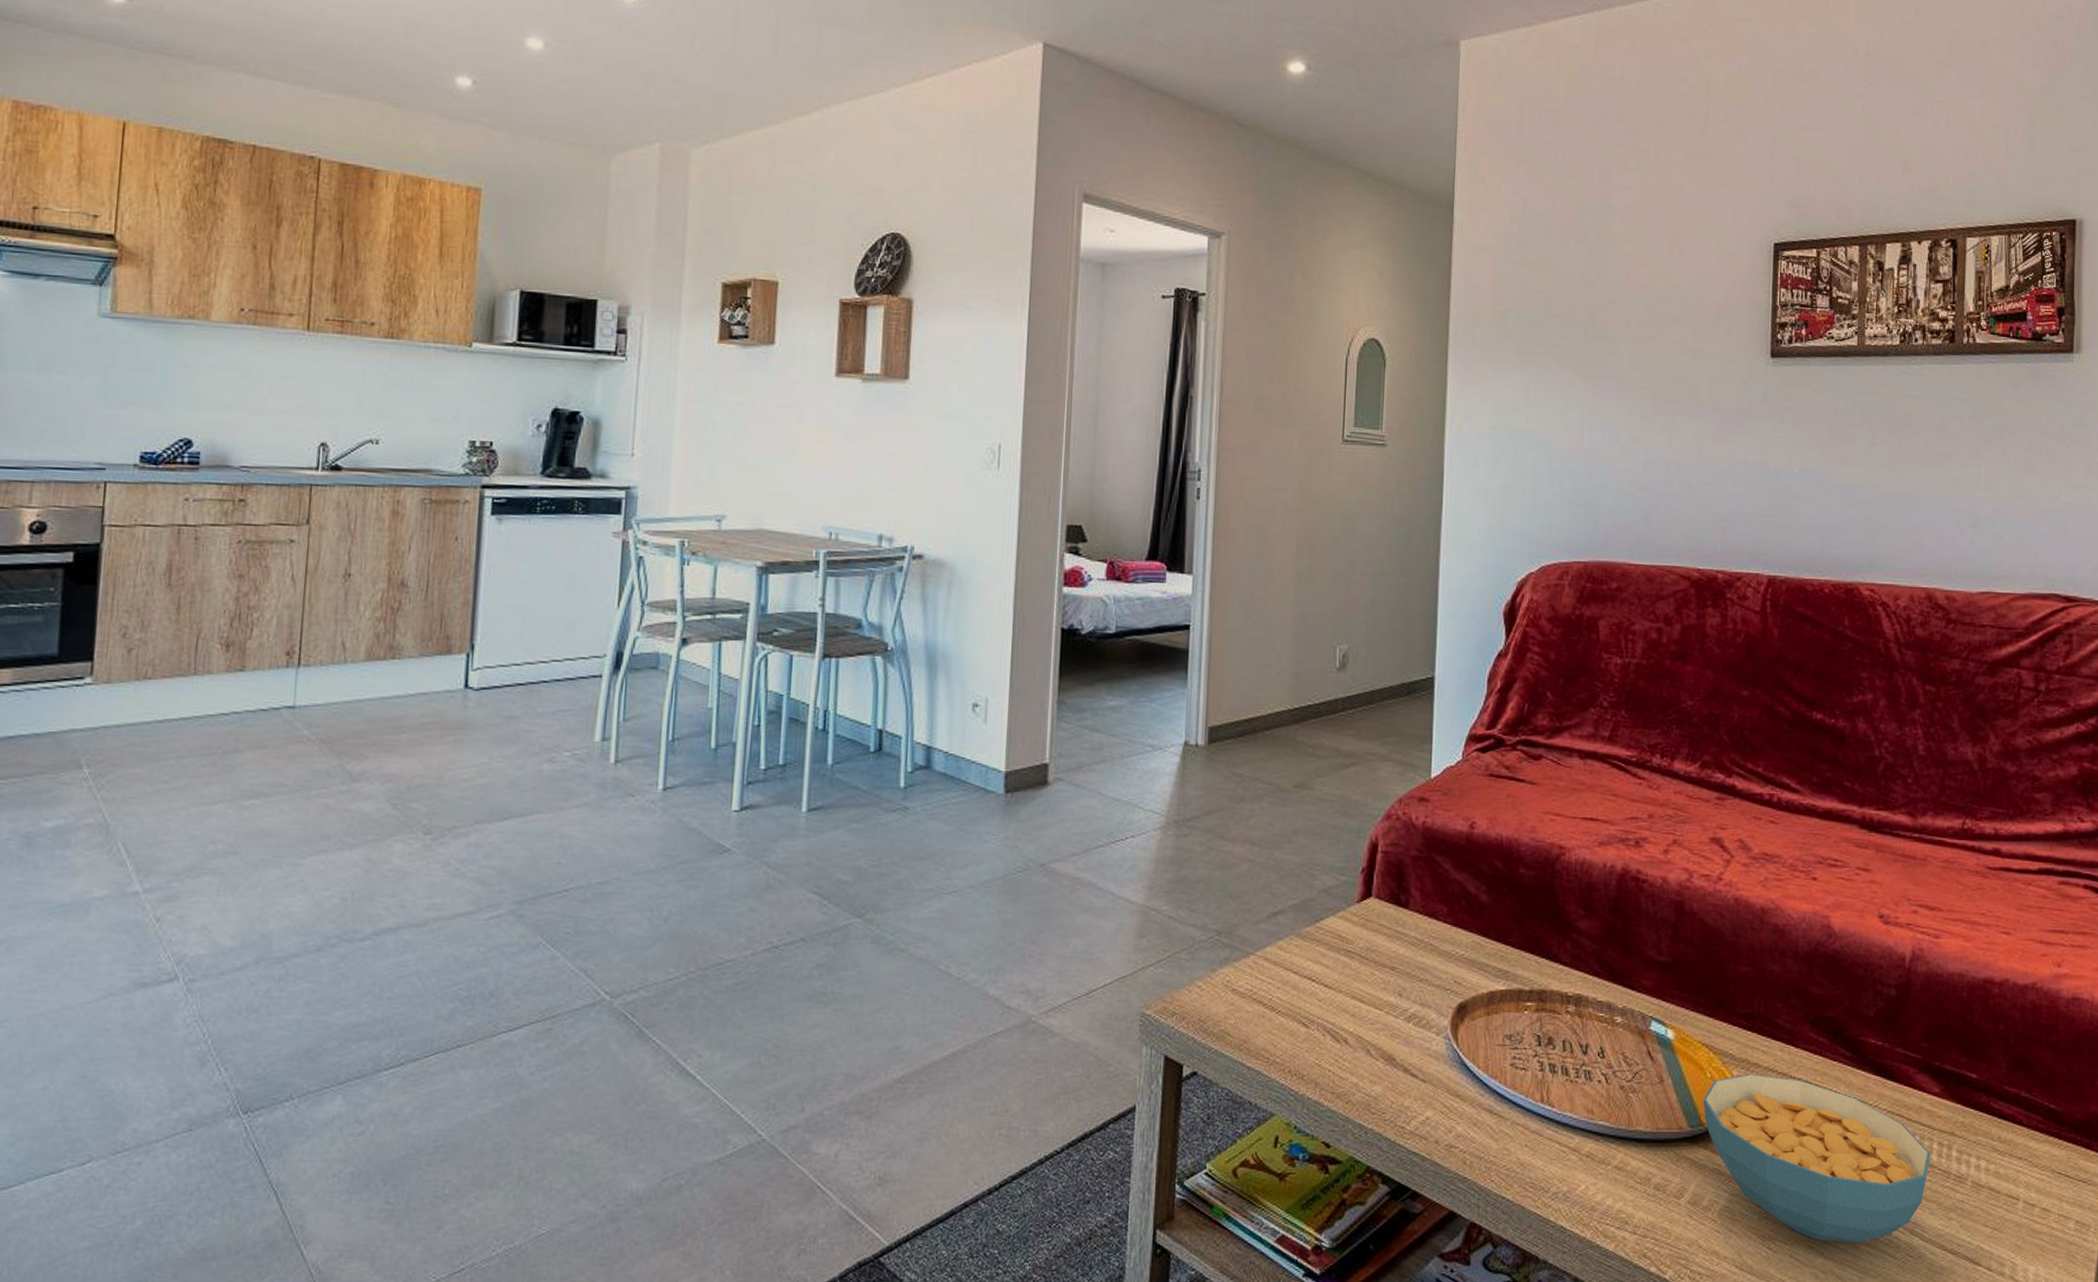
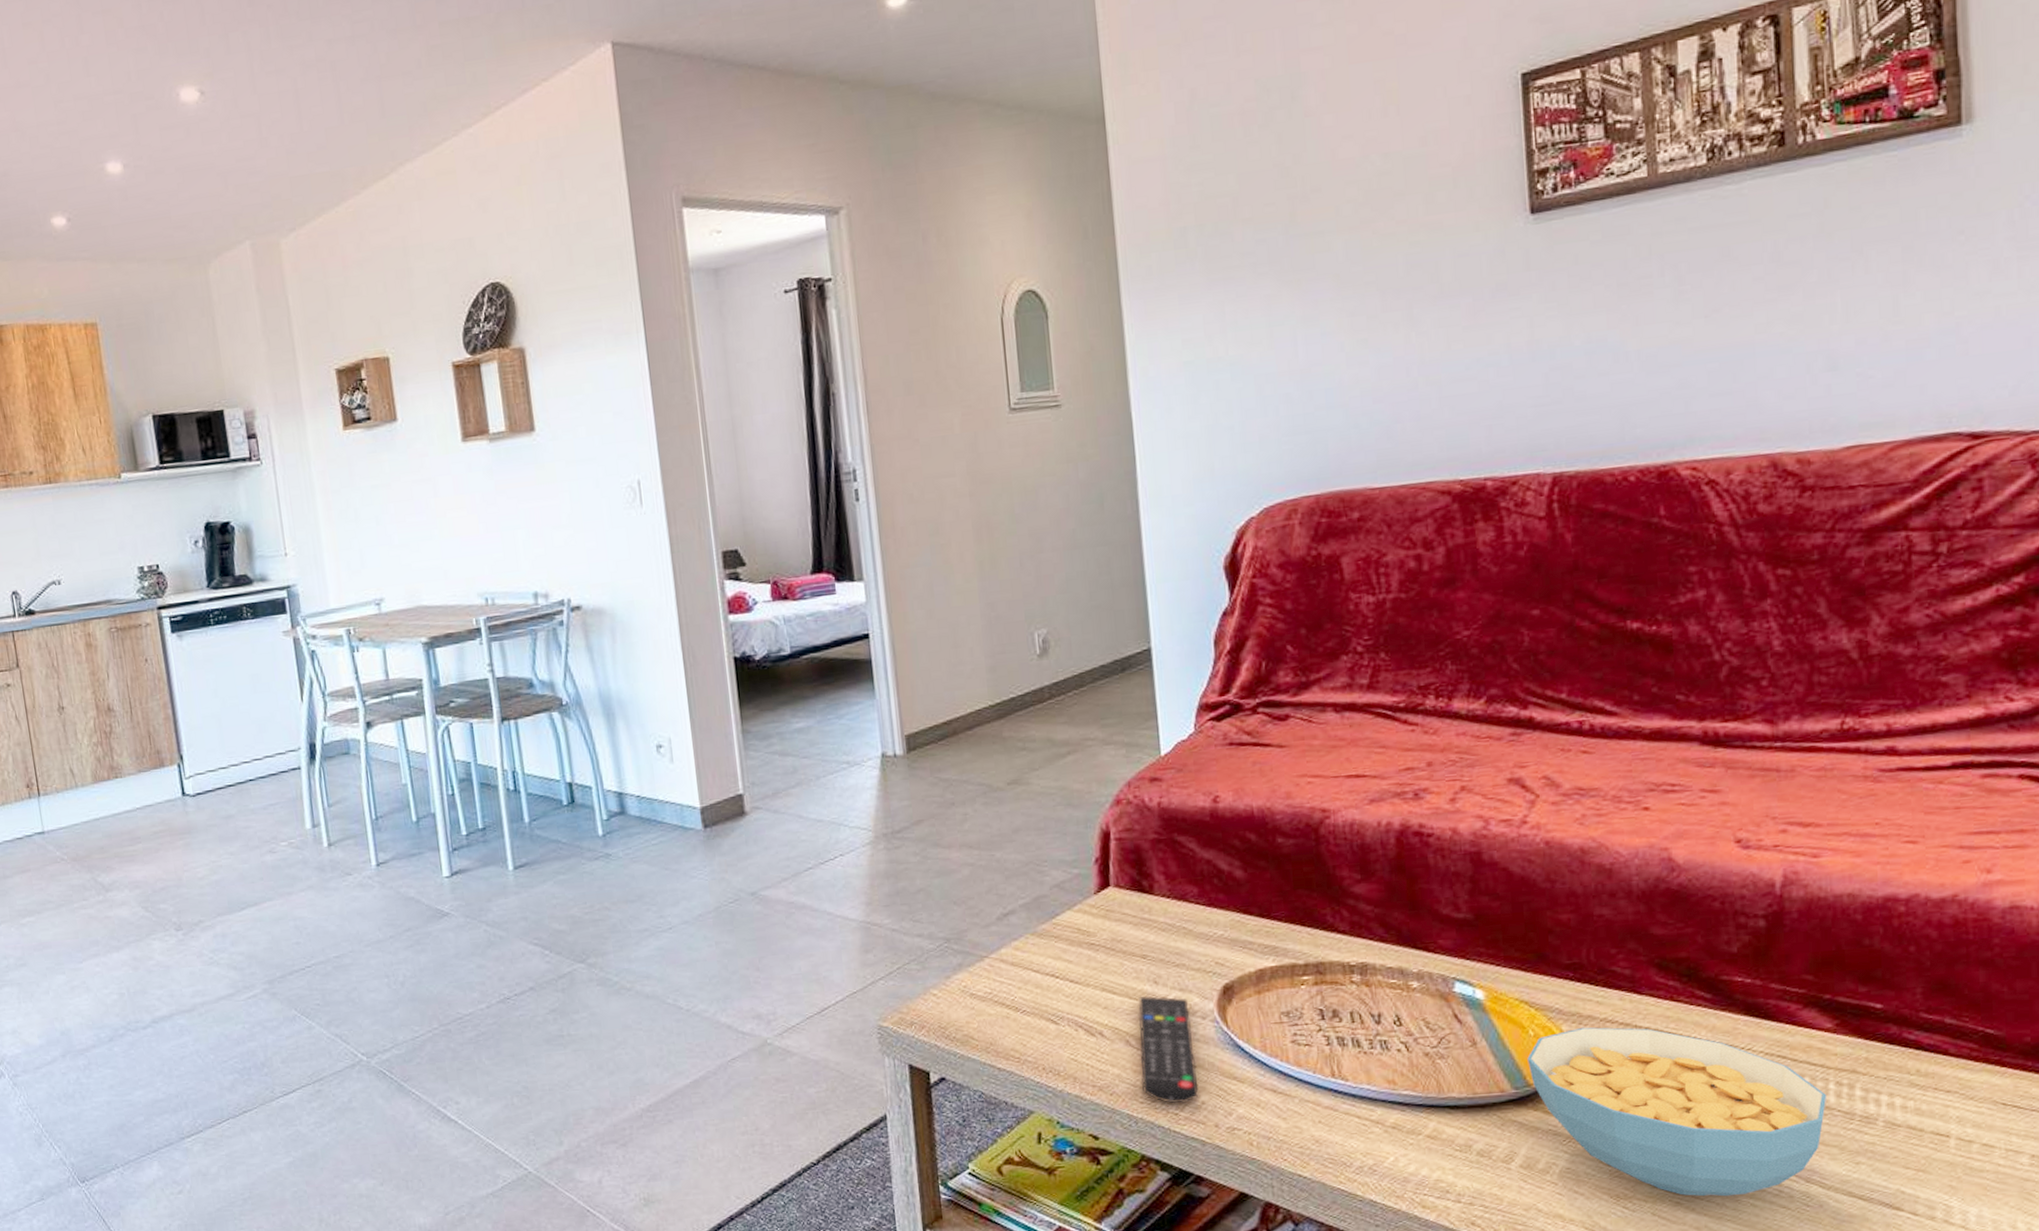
remote control: none [1376,1007,1427,1117] -> present [1138,996,1199,1104]

